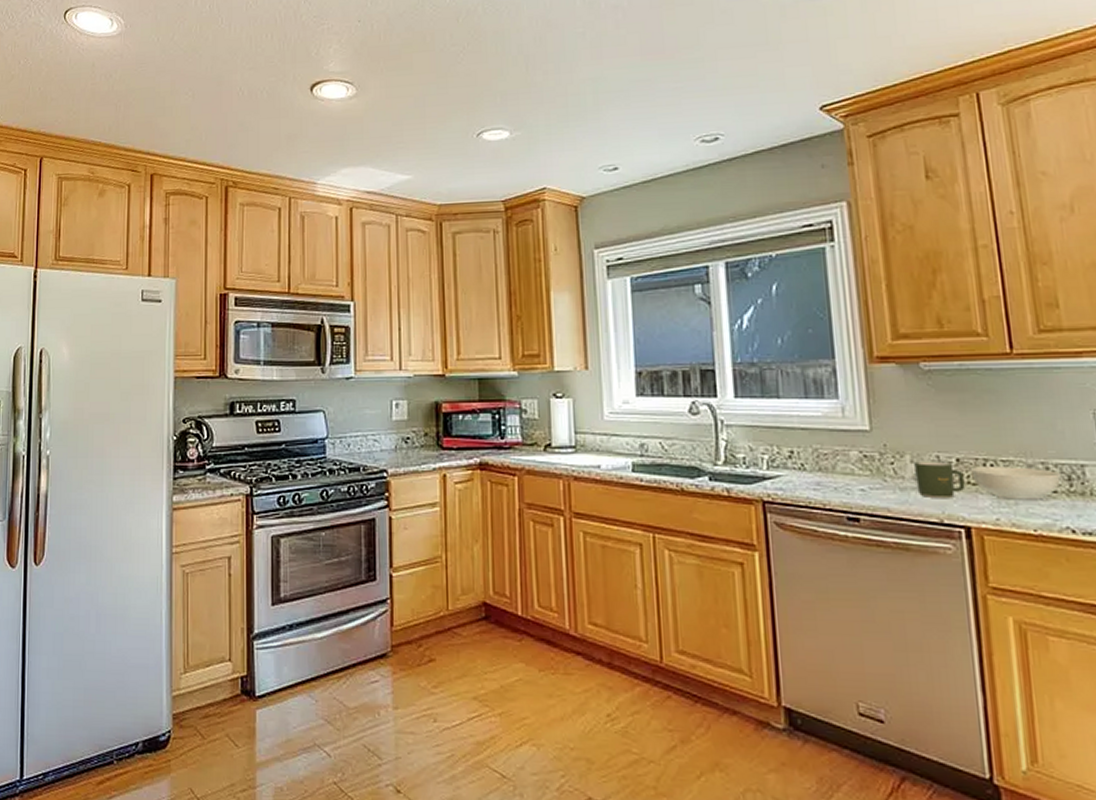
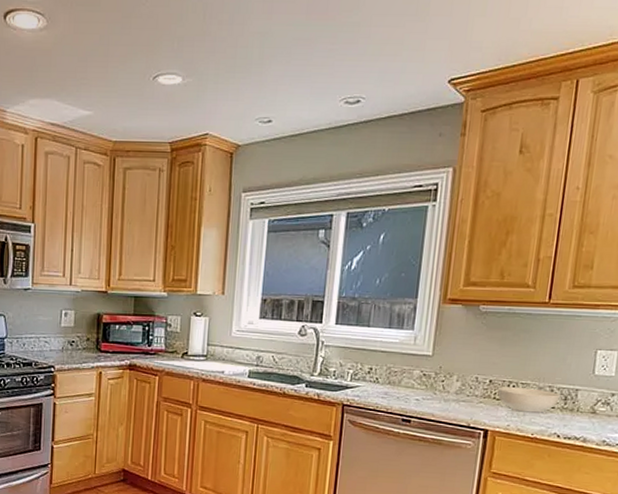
mug: present [914,461,966,499] -> none [456,381,493,409]

